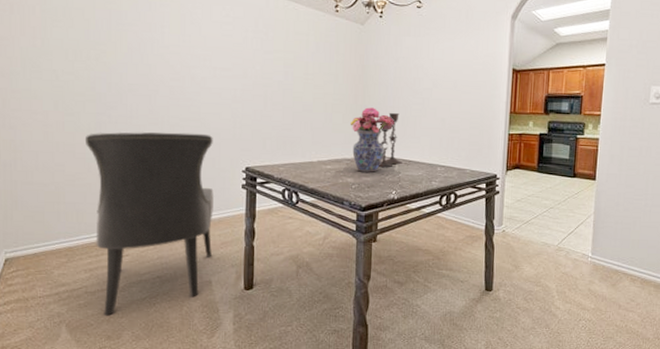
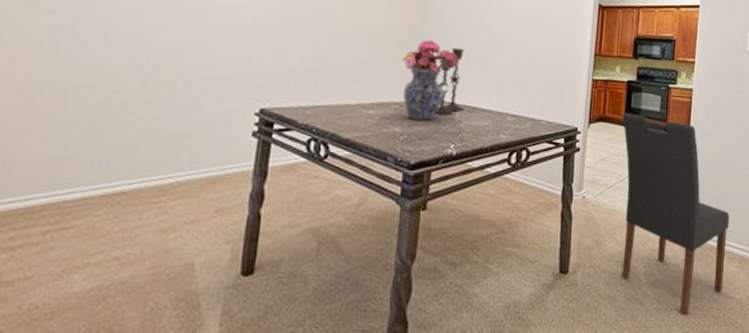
dining chair: present [84,131,214,316] -> none [22,55,219,317]
dining chair: none [535,161,632,325] -> present [621,113,730,316]

